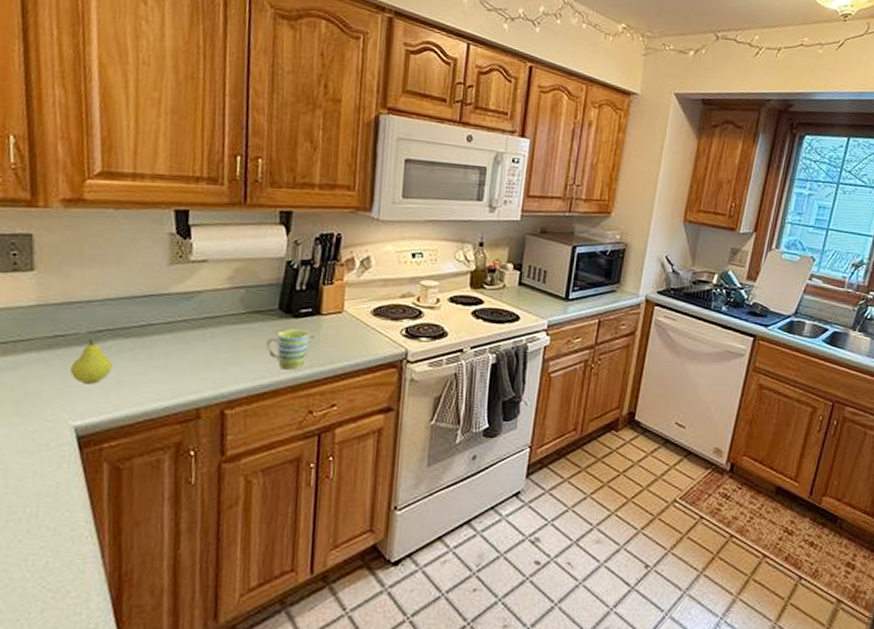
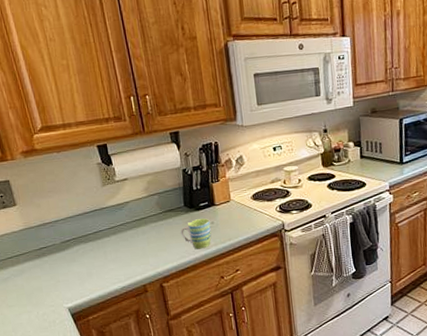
fruit: present [70,338,112,384] -> none [56,246,82,278]

